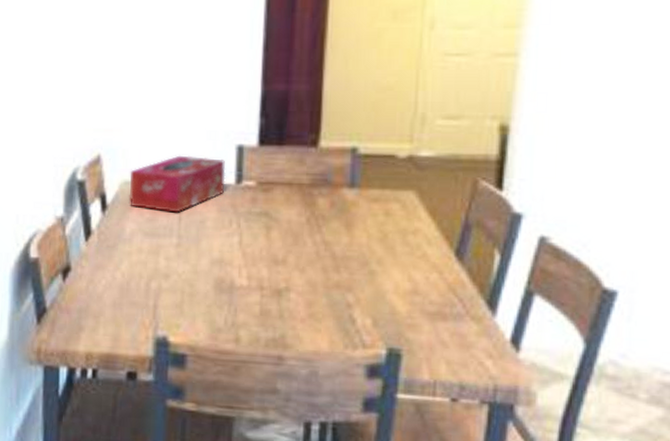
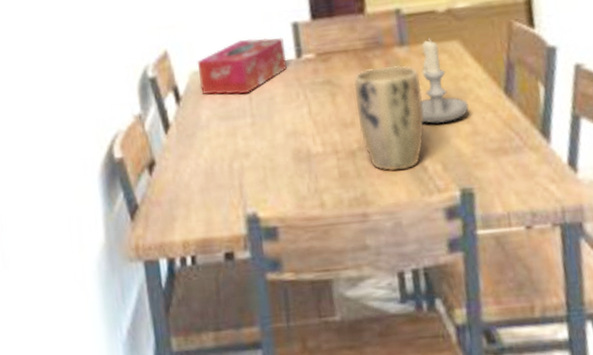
plant pot: none [290,206,366,319] -> present [353,65,425,172]
candle: none [359,184,413,276] -> present [421,38,469,124]

